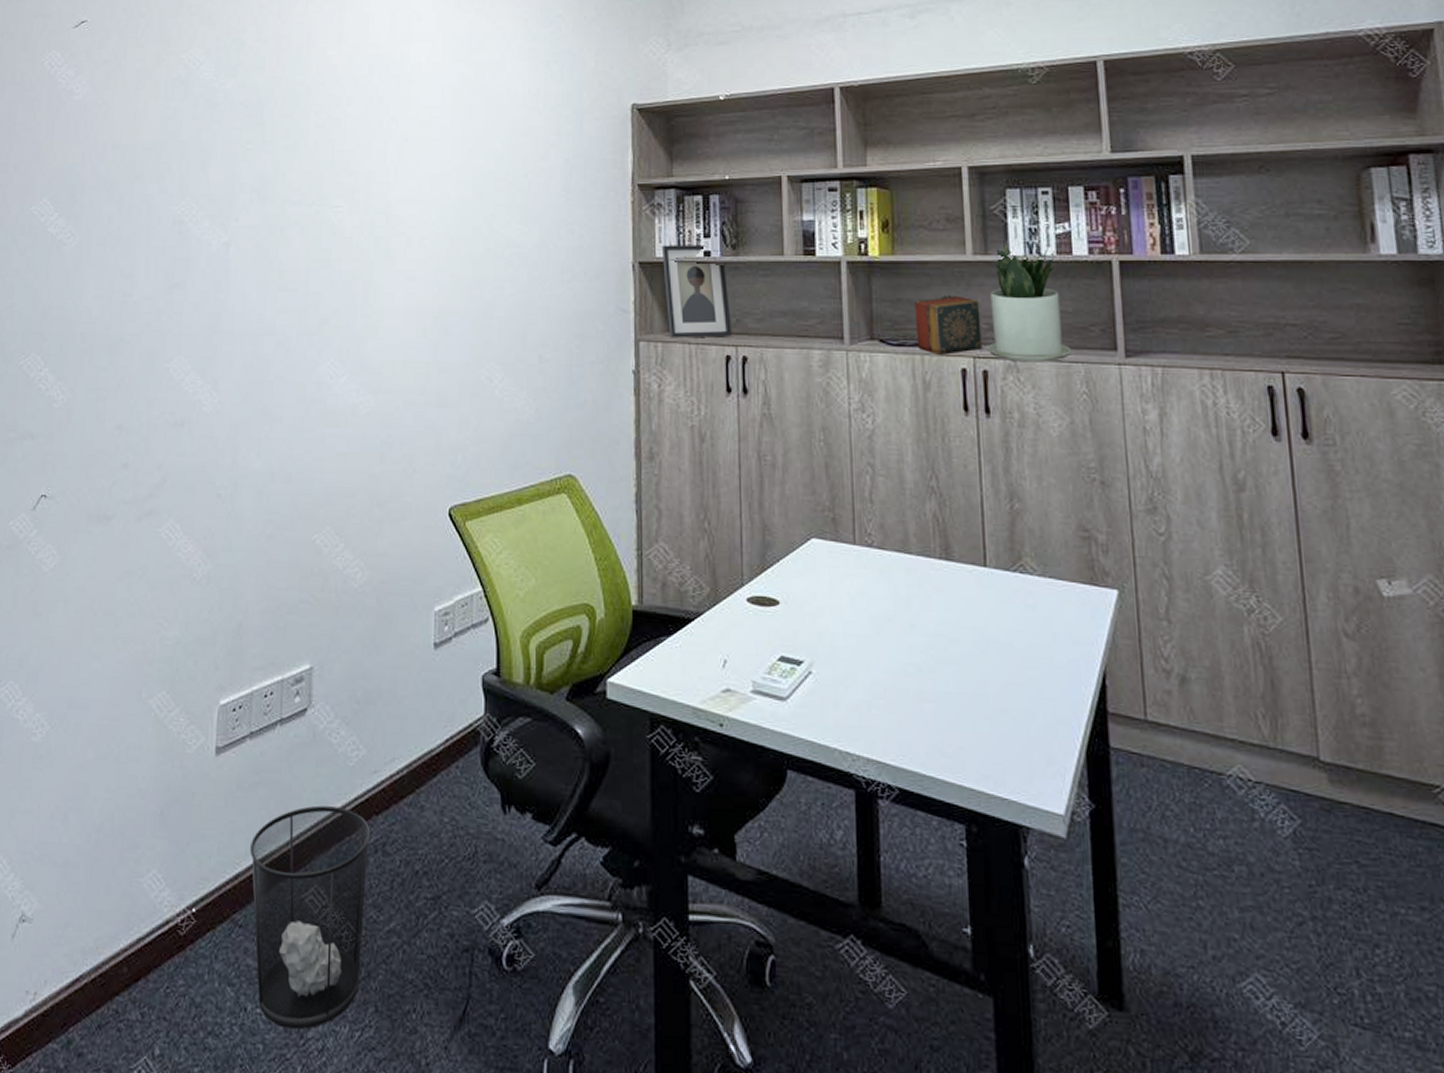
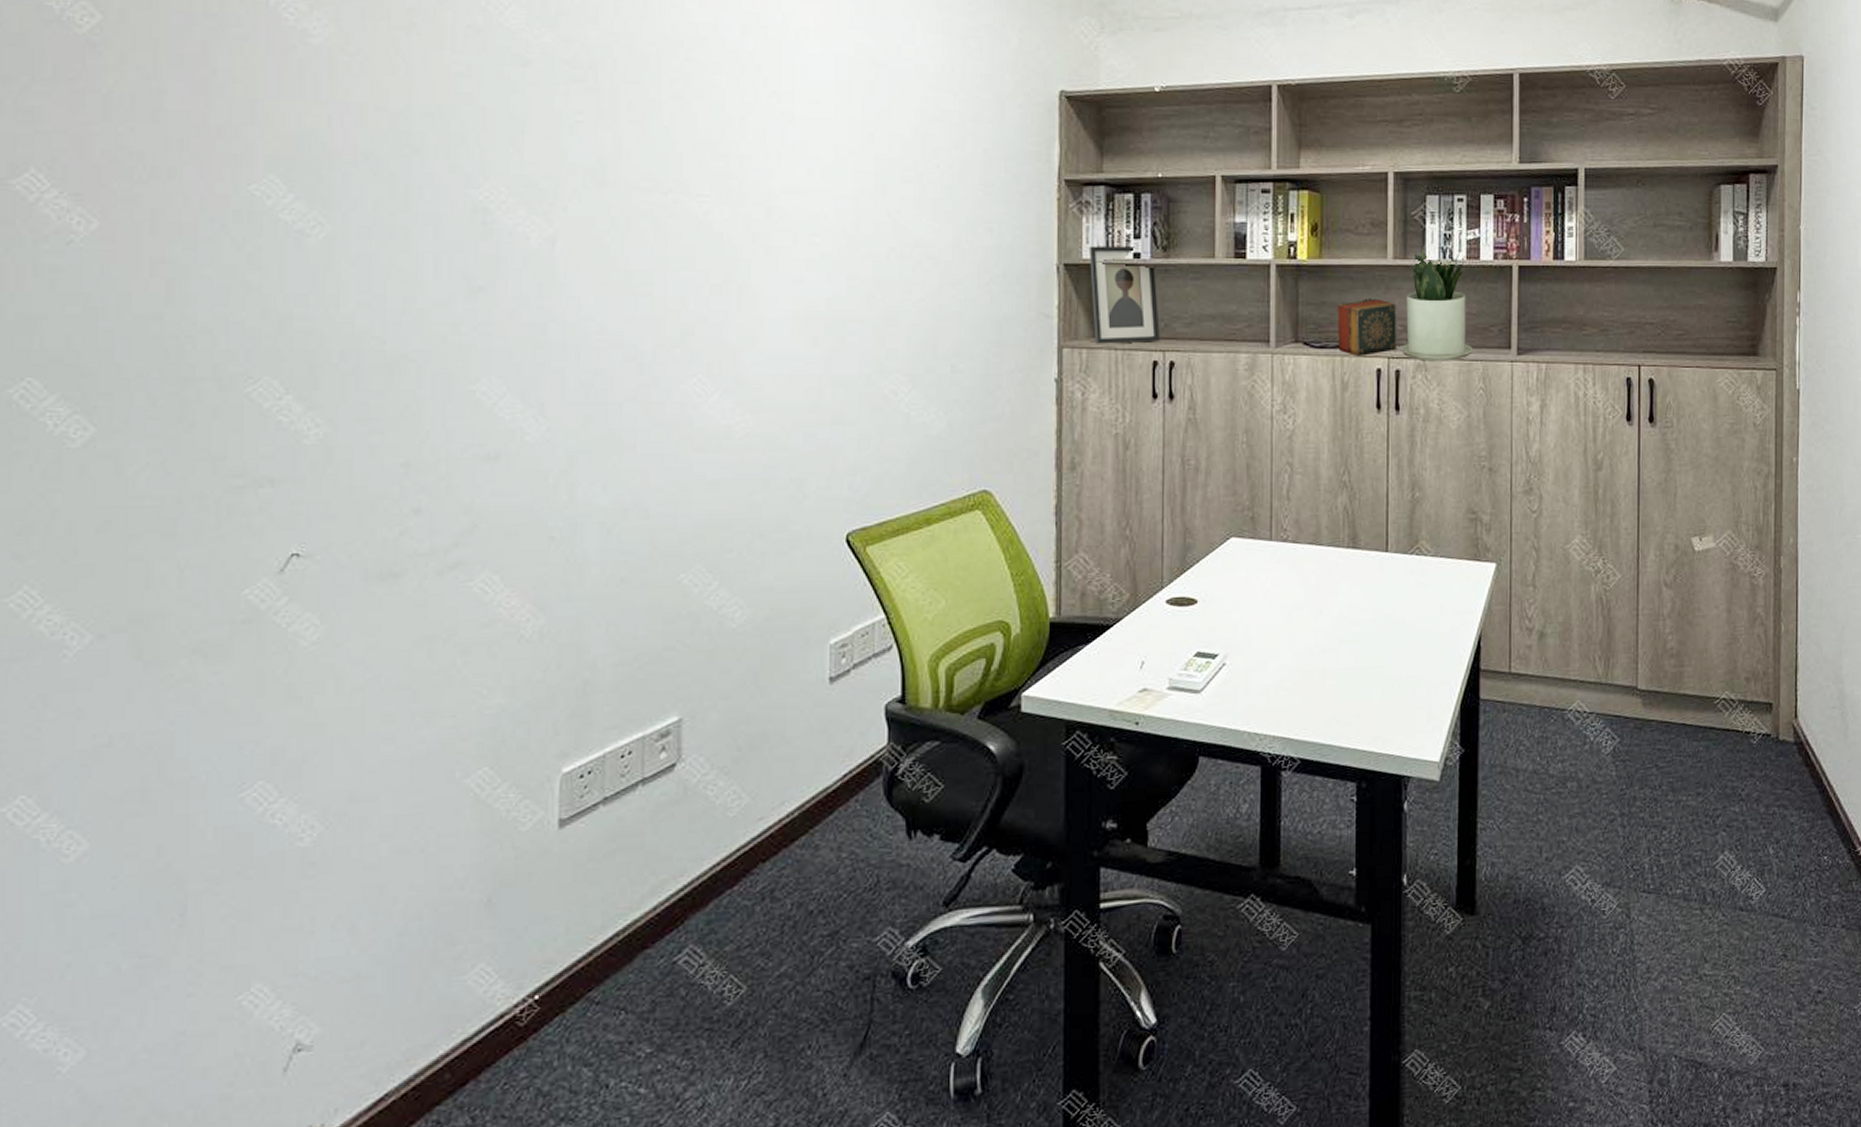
waste bin: present [249,805,371,1030] -> none [606,860,757,1095]

